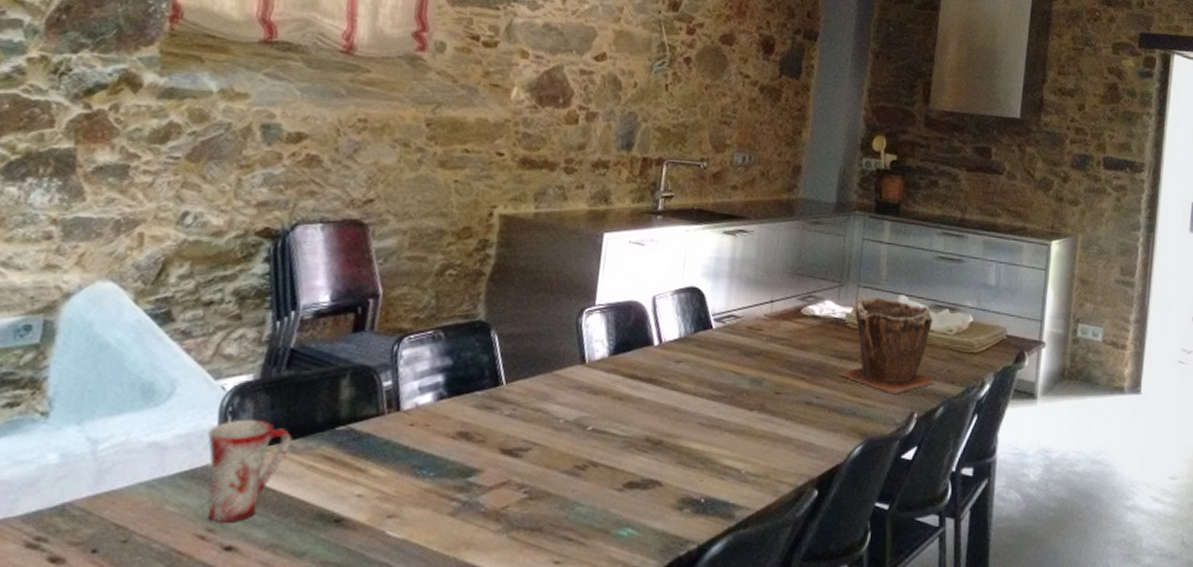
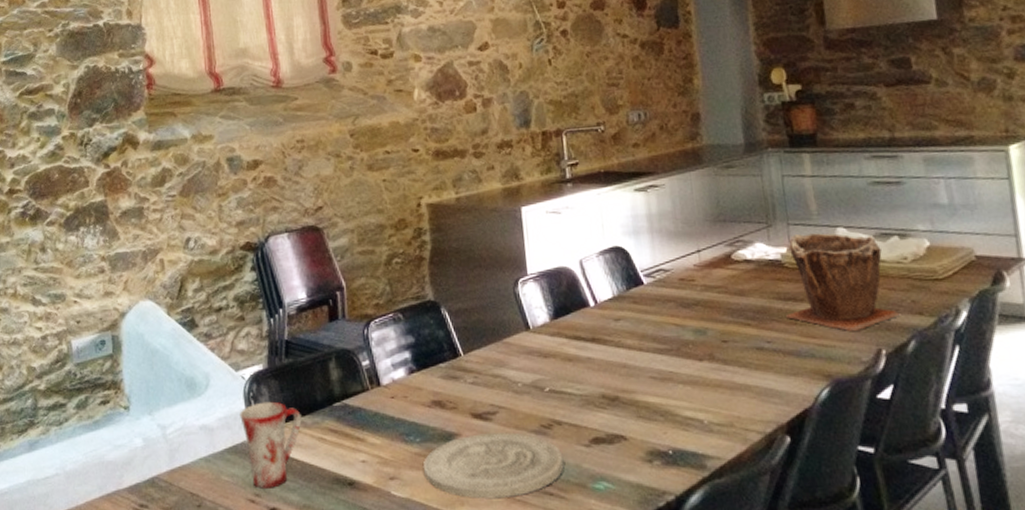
plate: none [430,470,592,543] -> present [423,432,564,500]

